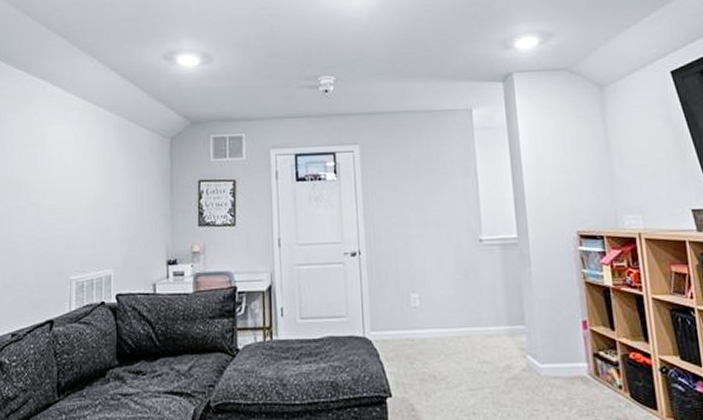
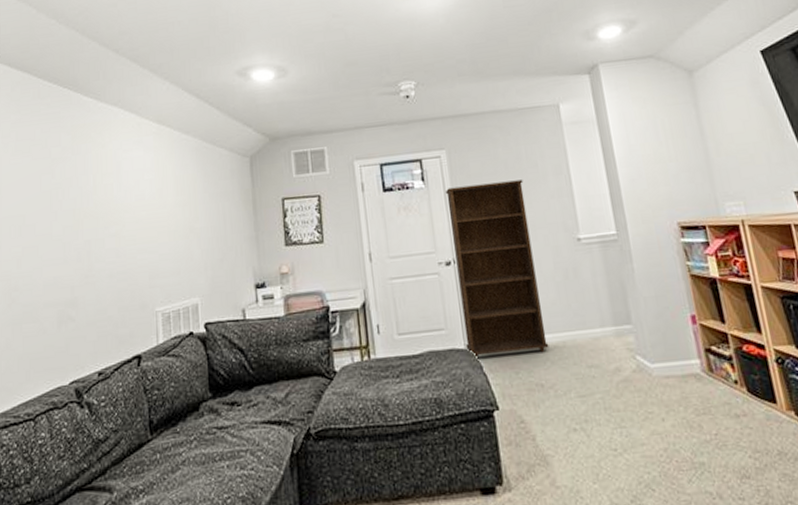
bookcase: none [355,179,444,347] -> present [445,179,549,359]

